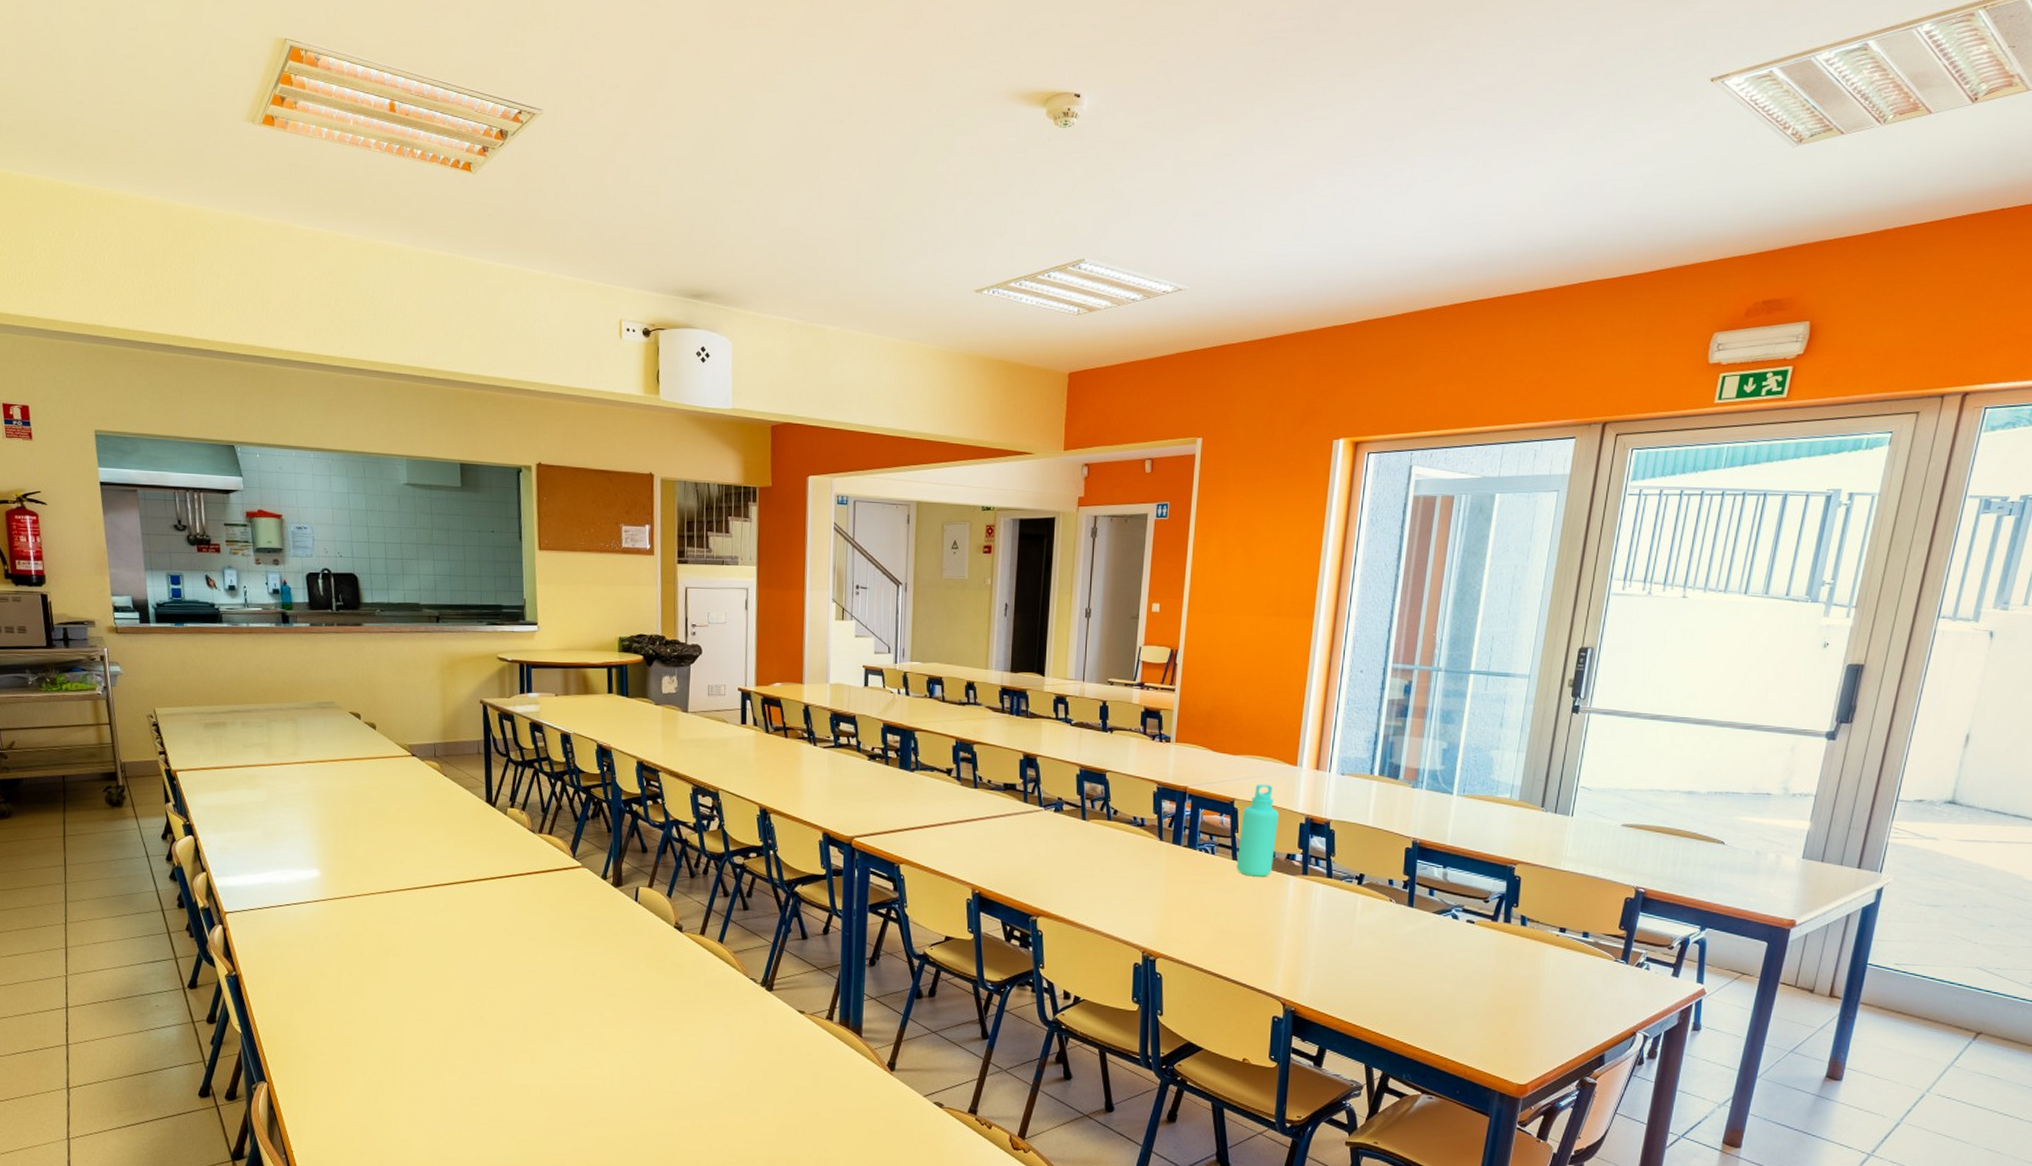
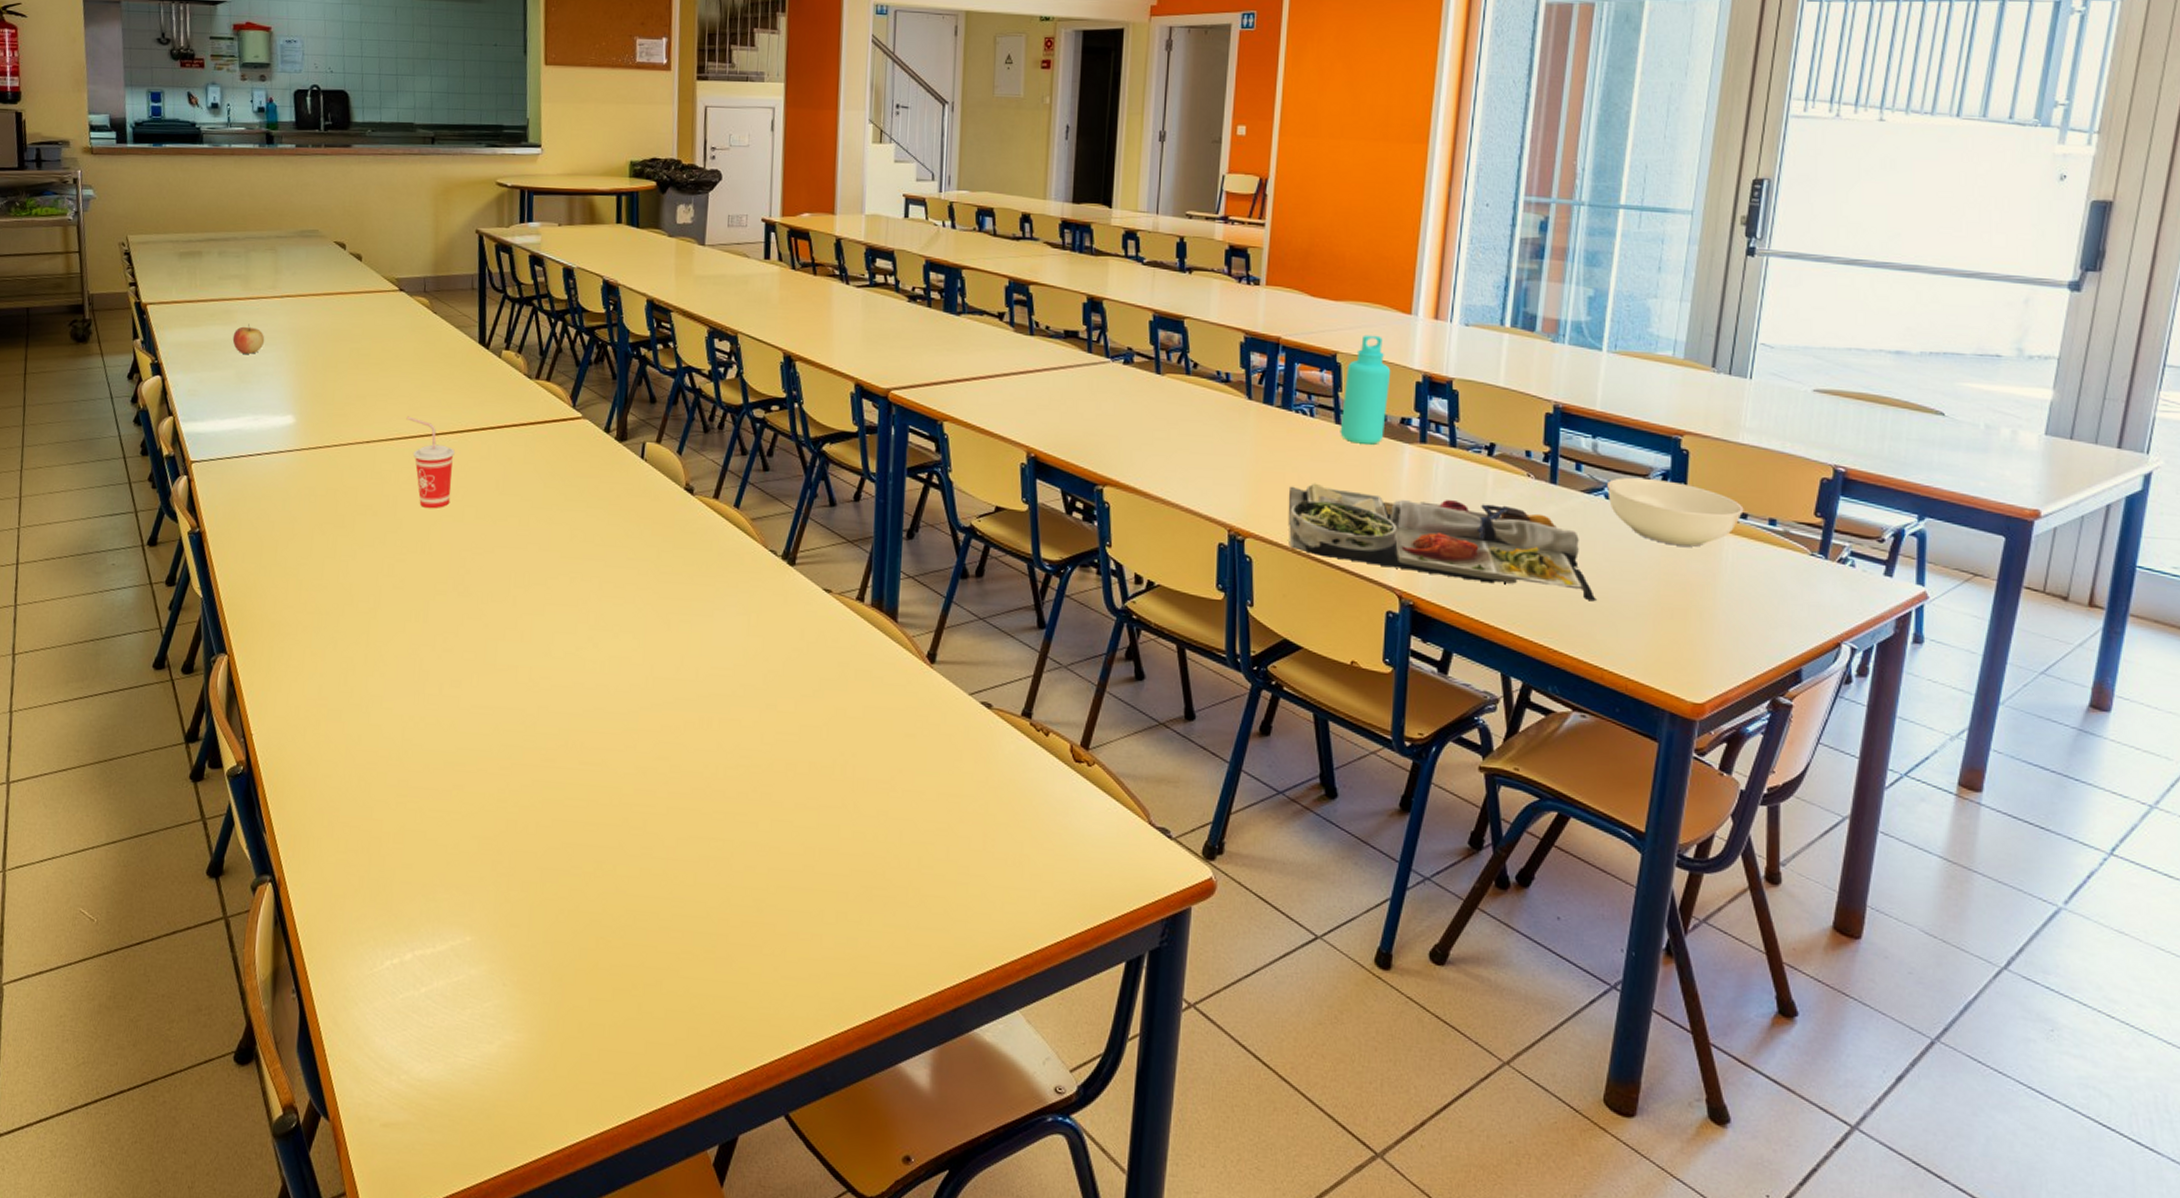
apple: none [258,787,289,815] -> present [232,324,265,354]
beverage cup: none [422,868,467,950] -> present [406,416,455,509]
food tray: none [1192,910,1444,1004] -> present [1288,483,1598,602]
bowl: none [1454,900,1563,957] -> present [1607,477,1744,547]

